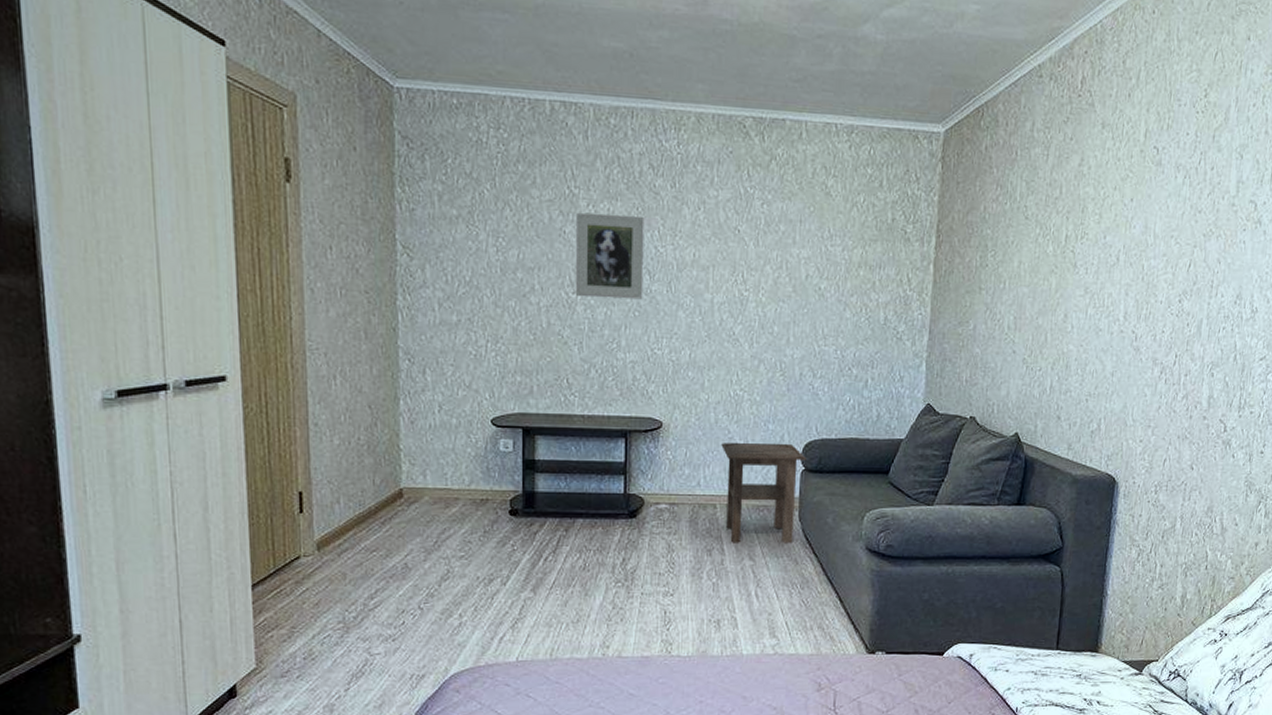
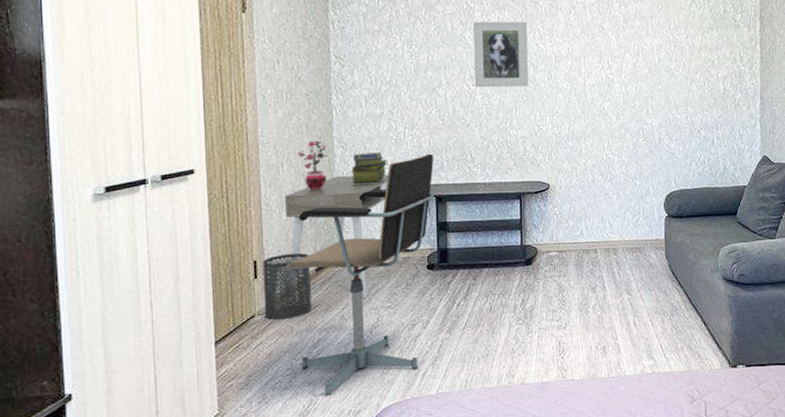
trash can: none [309,485,370,564] -> present [262,252,313,321]
desk: none [337,396,479,546] -> present [284,175,402,301]
office chair: none [339,375,521,656] -> present [287,153,434,396]
potted plant: none [353,349,392,412] -> present [297,140,328,191]
stack of books: none [418,369,465,409] -> present [350,152,388,186]
side table: present [721,443,806,544] -> none [598,196,669,281]

